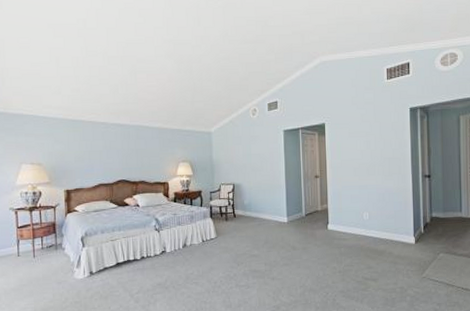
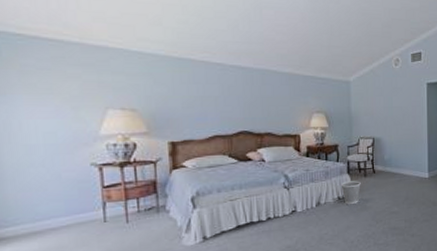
wastebasket: none [204,224,223,246] -> present [341,181,361,204]

